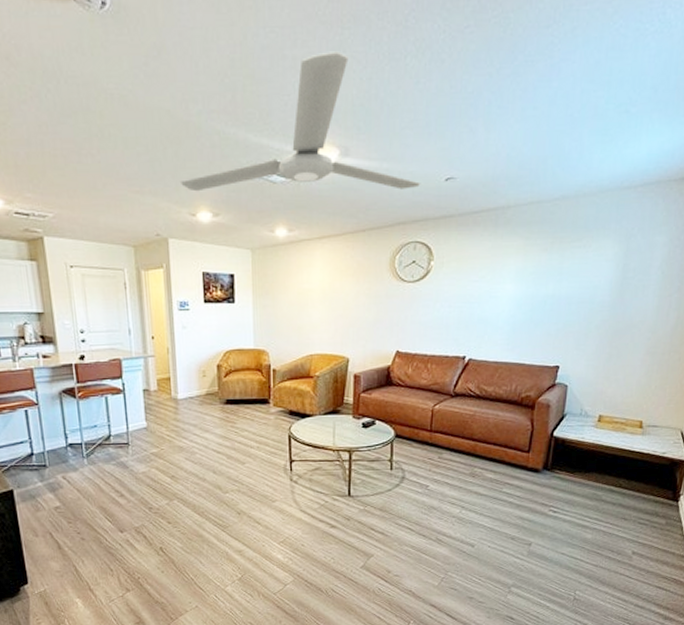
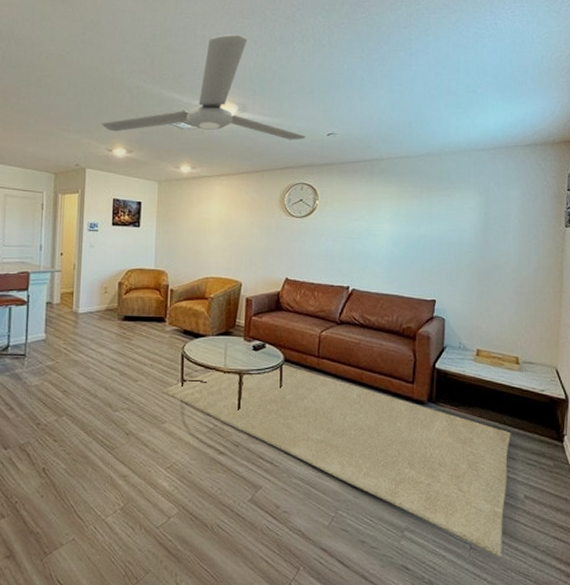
rug: none [270,439,626,606] -> present [162,363,511,558]

